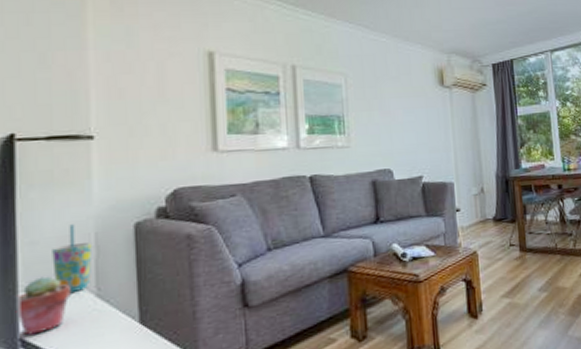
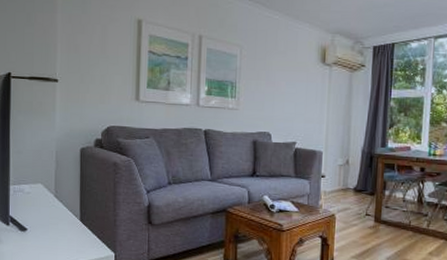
potted succulent: present [15,276,71,336] -> none [8,176,40,215]
cup: present [52,224,93,292] -> none [30,143,54,191]

